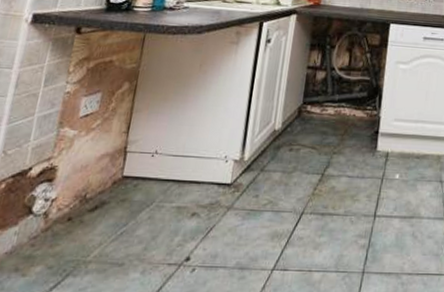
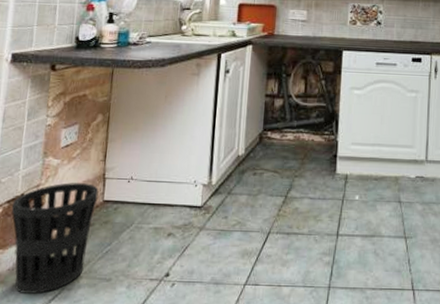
wastebasket: none [11,156,119,281] -> present [11,183,99,294]

